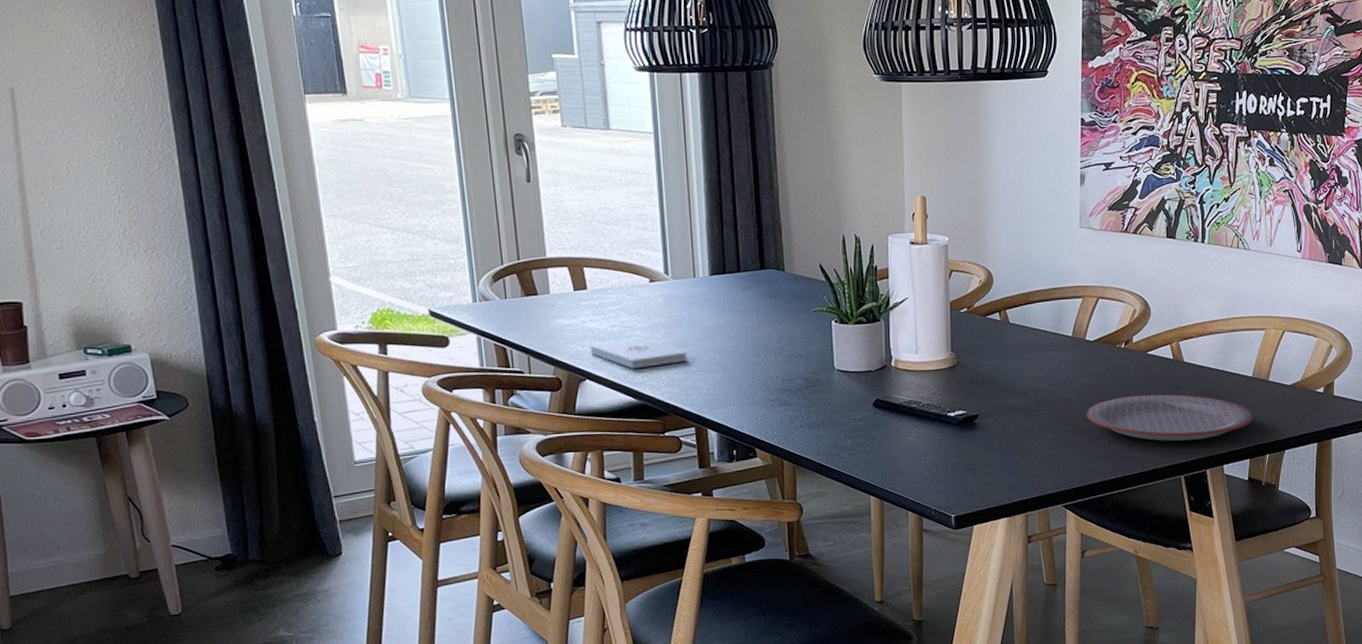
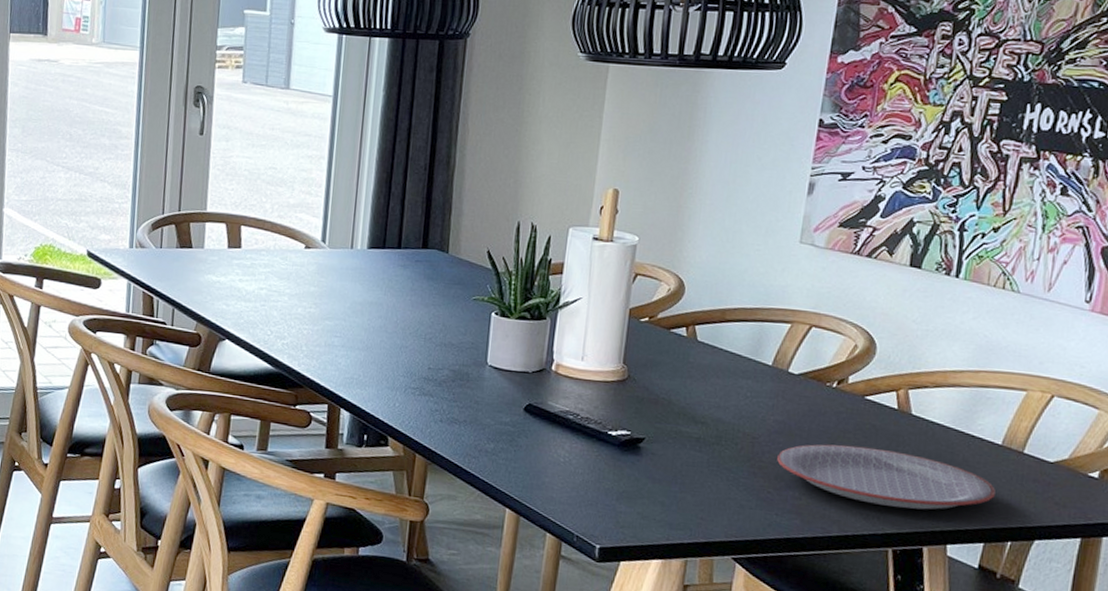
notepad: present [590,338,687,369] -> none [234,304,332,335]

